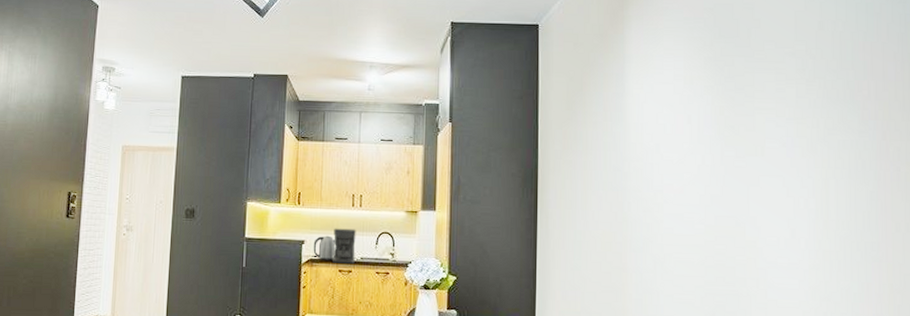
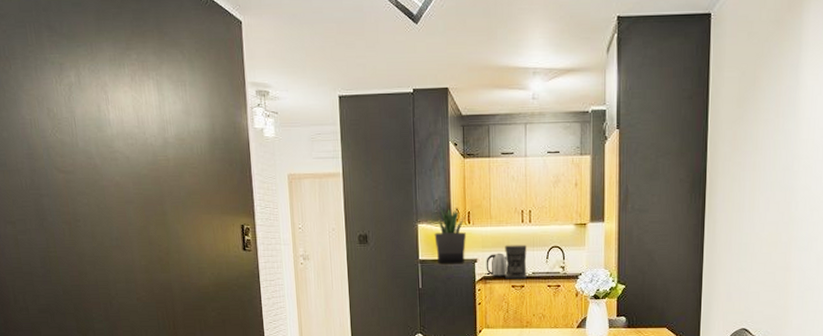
planter: none [262,185,296,245] -> present [434,205,467,265]

